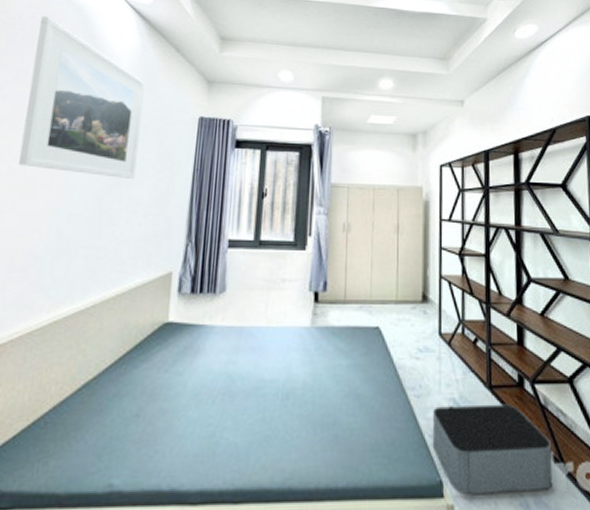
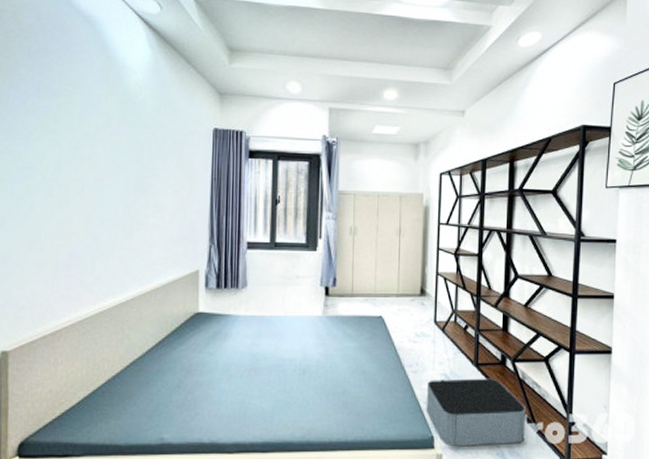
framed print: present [18,16,146,180] -> none [50,27,161,188]

